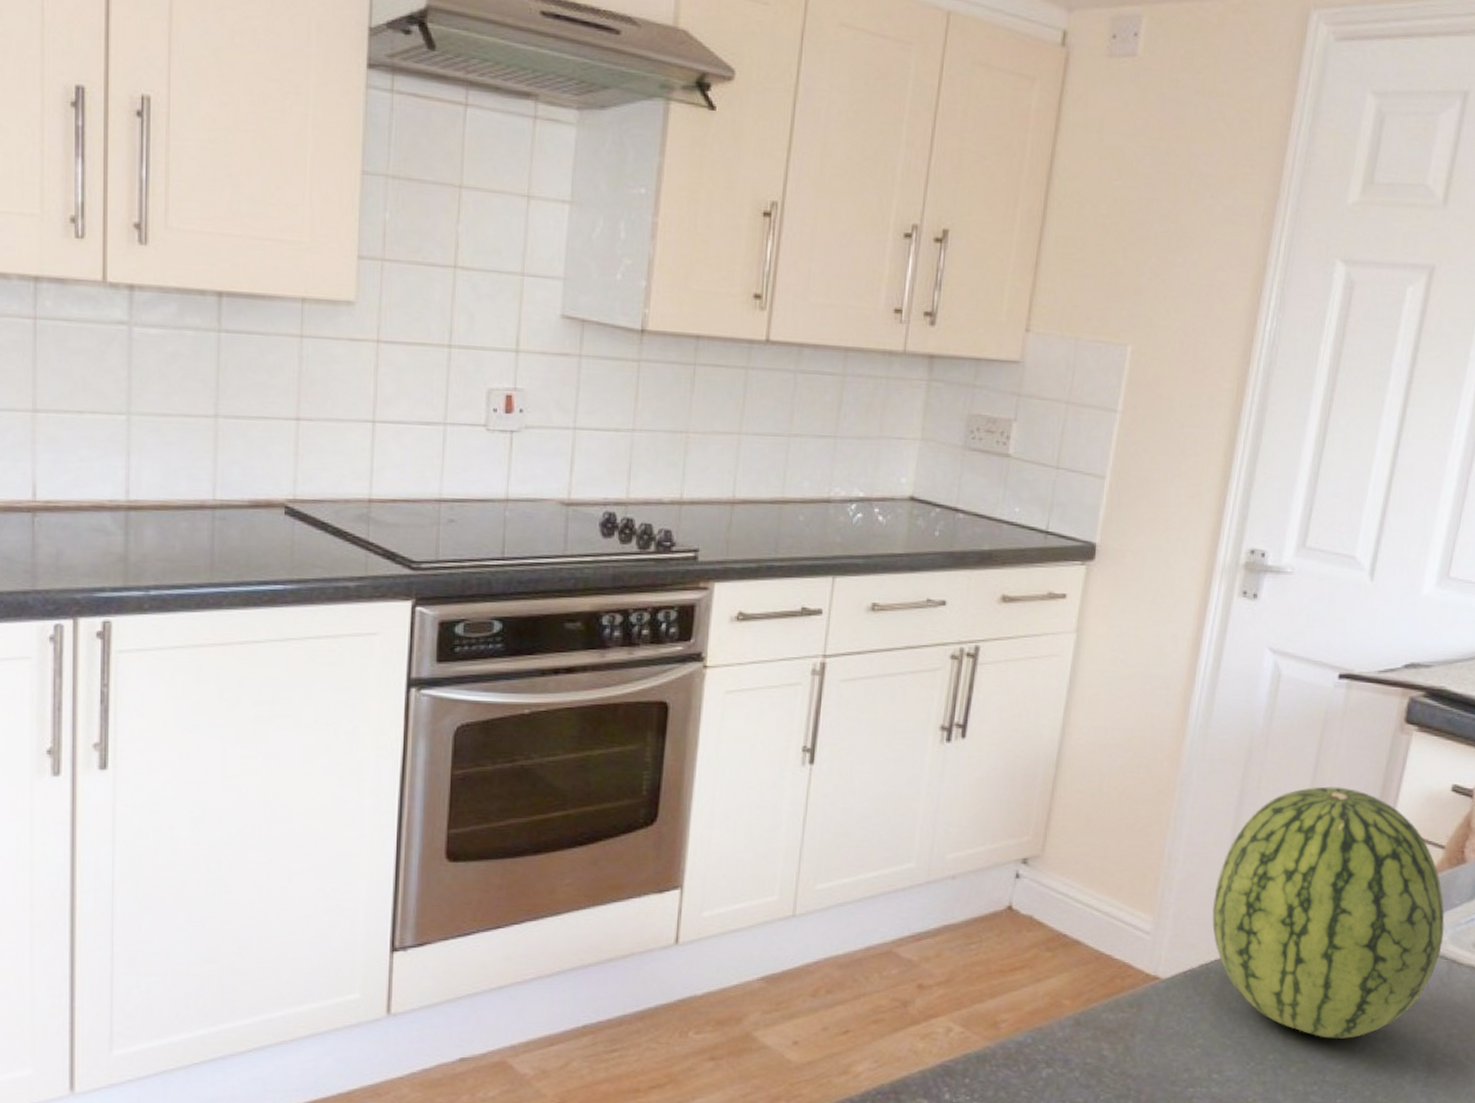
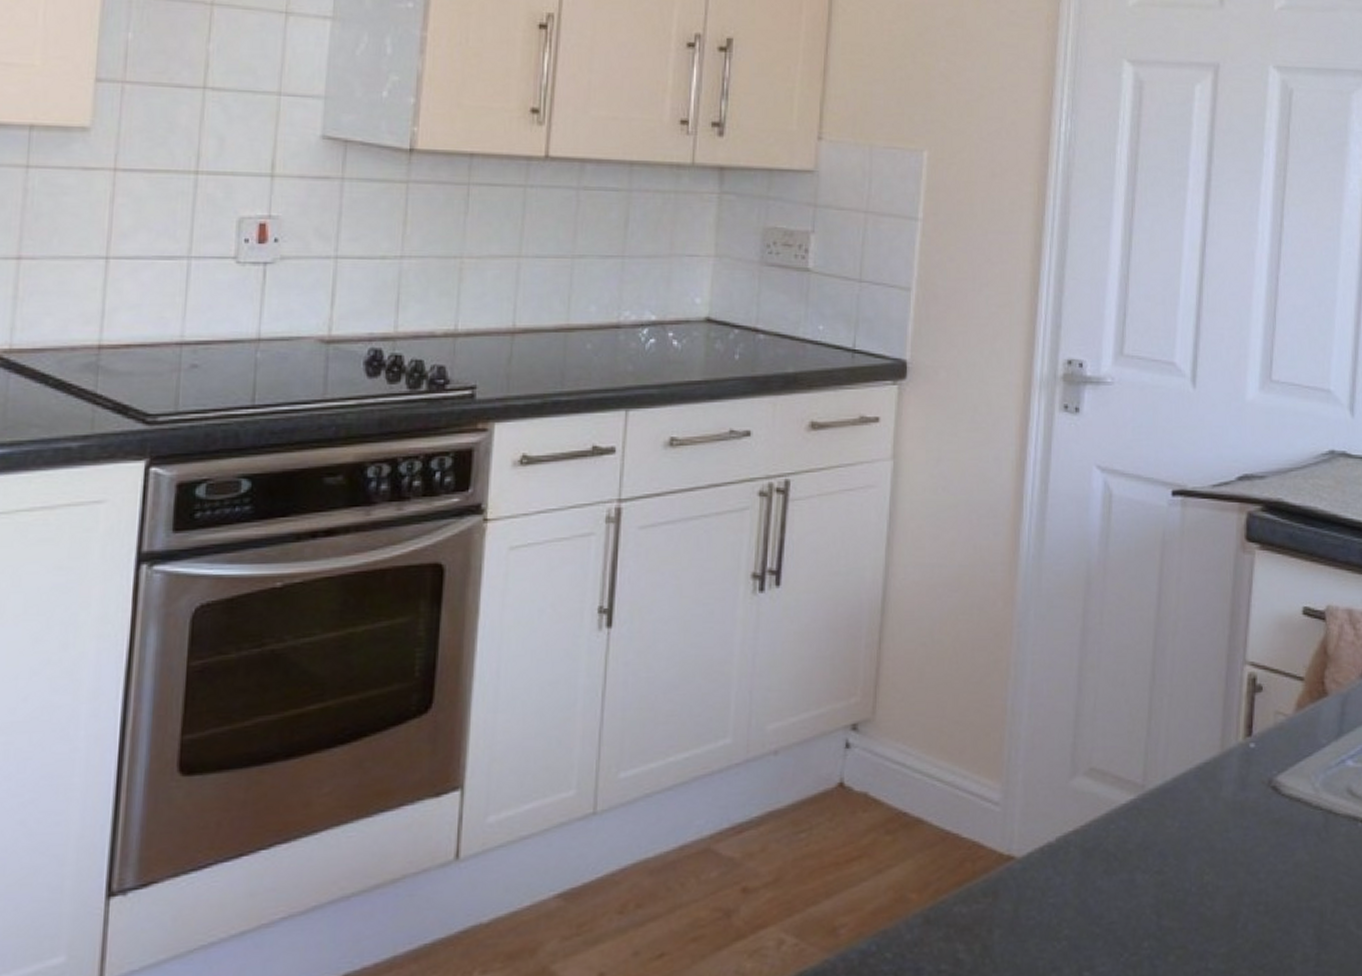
fruit: present [1212,786,1445,1040] -> none [1064,617,1315,917]

